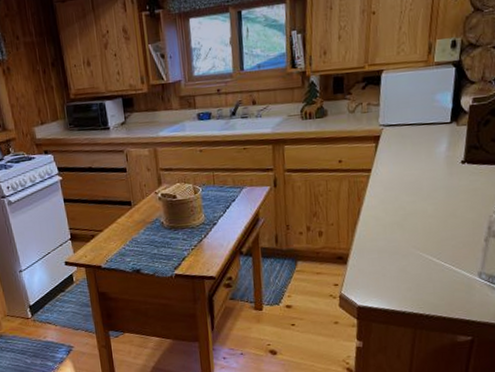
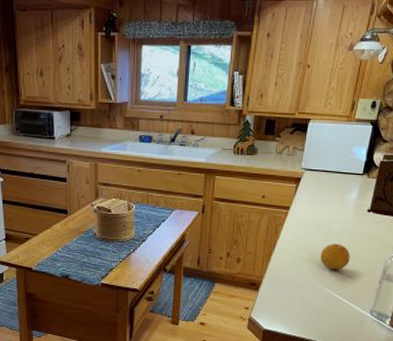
fruit: none [412,203,447,233] -> present [320,244,350,270]

